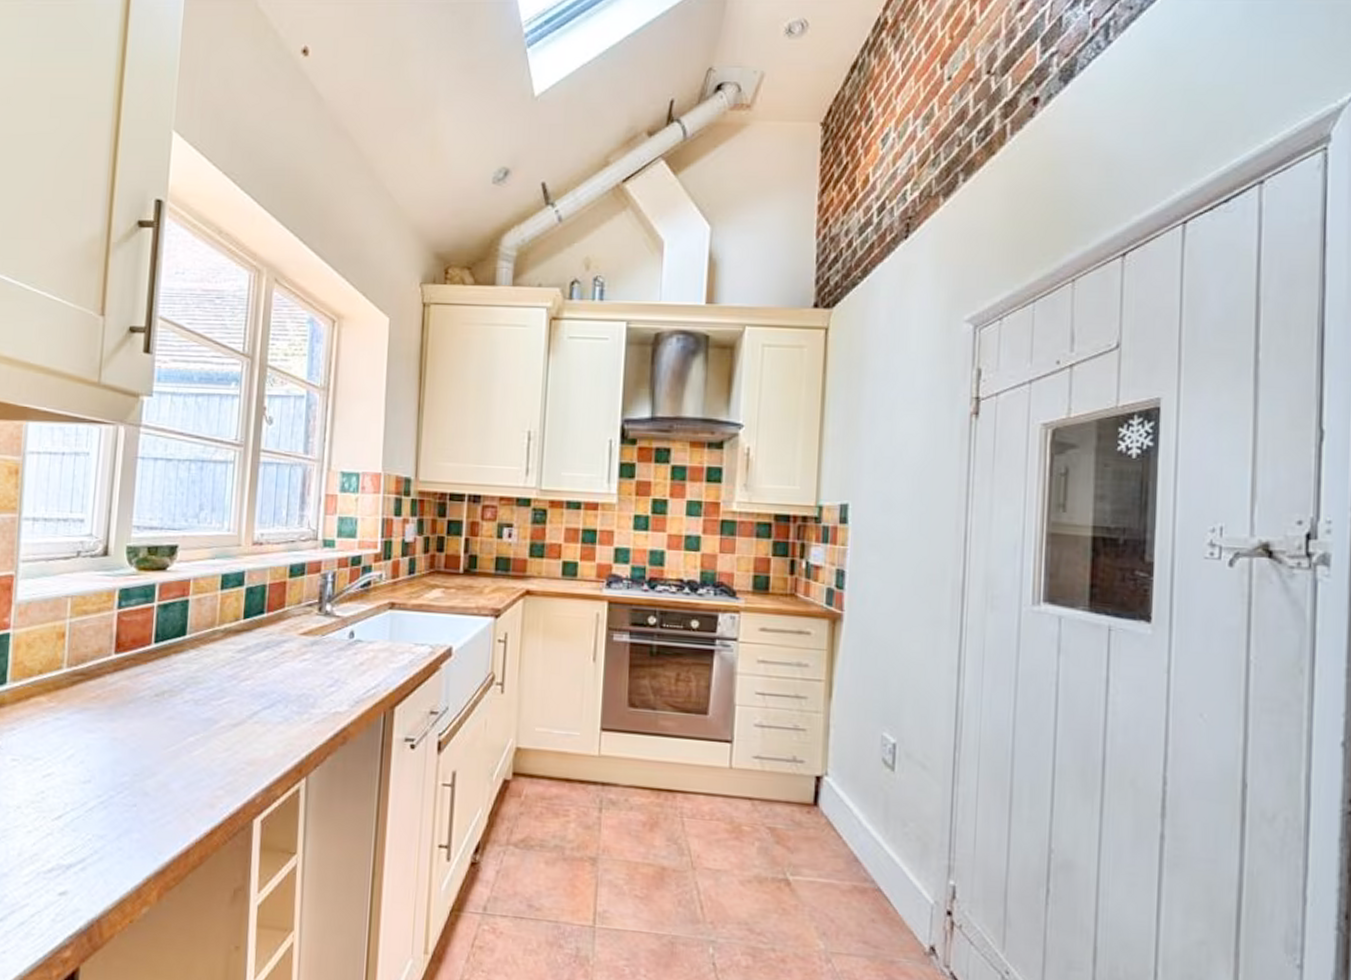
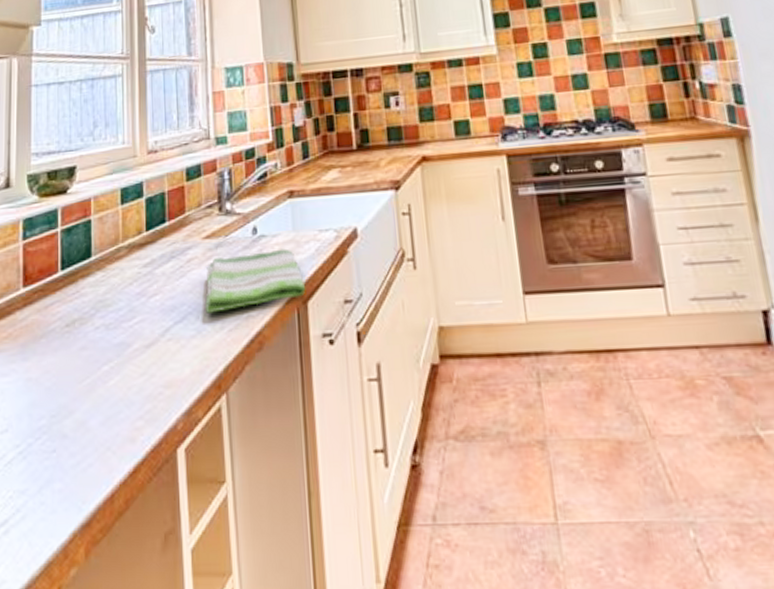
dish towel: none [295,654,395,705] -> present [205,248,306,313]

